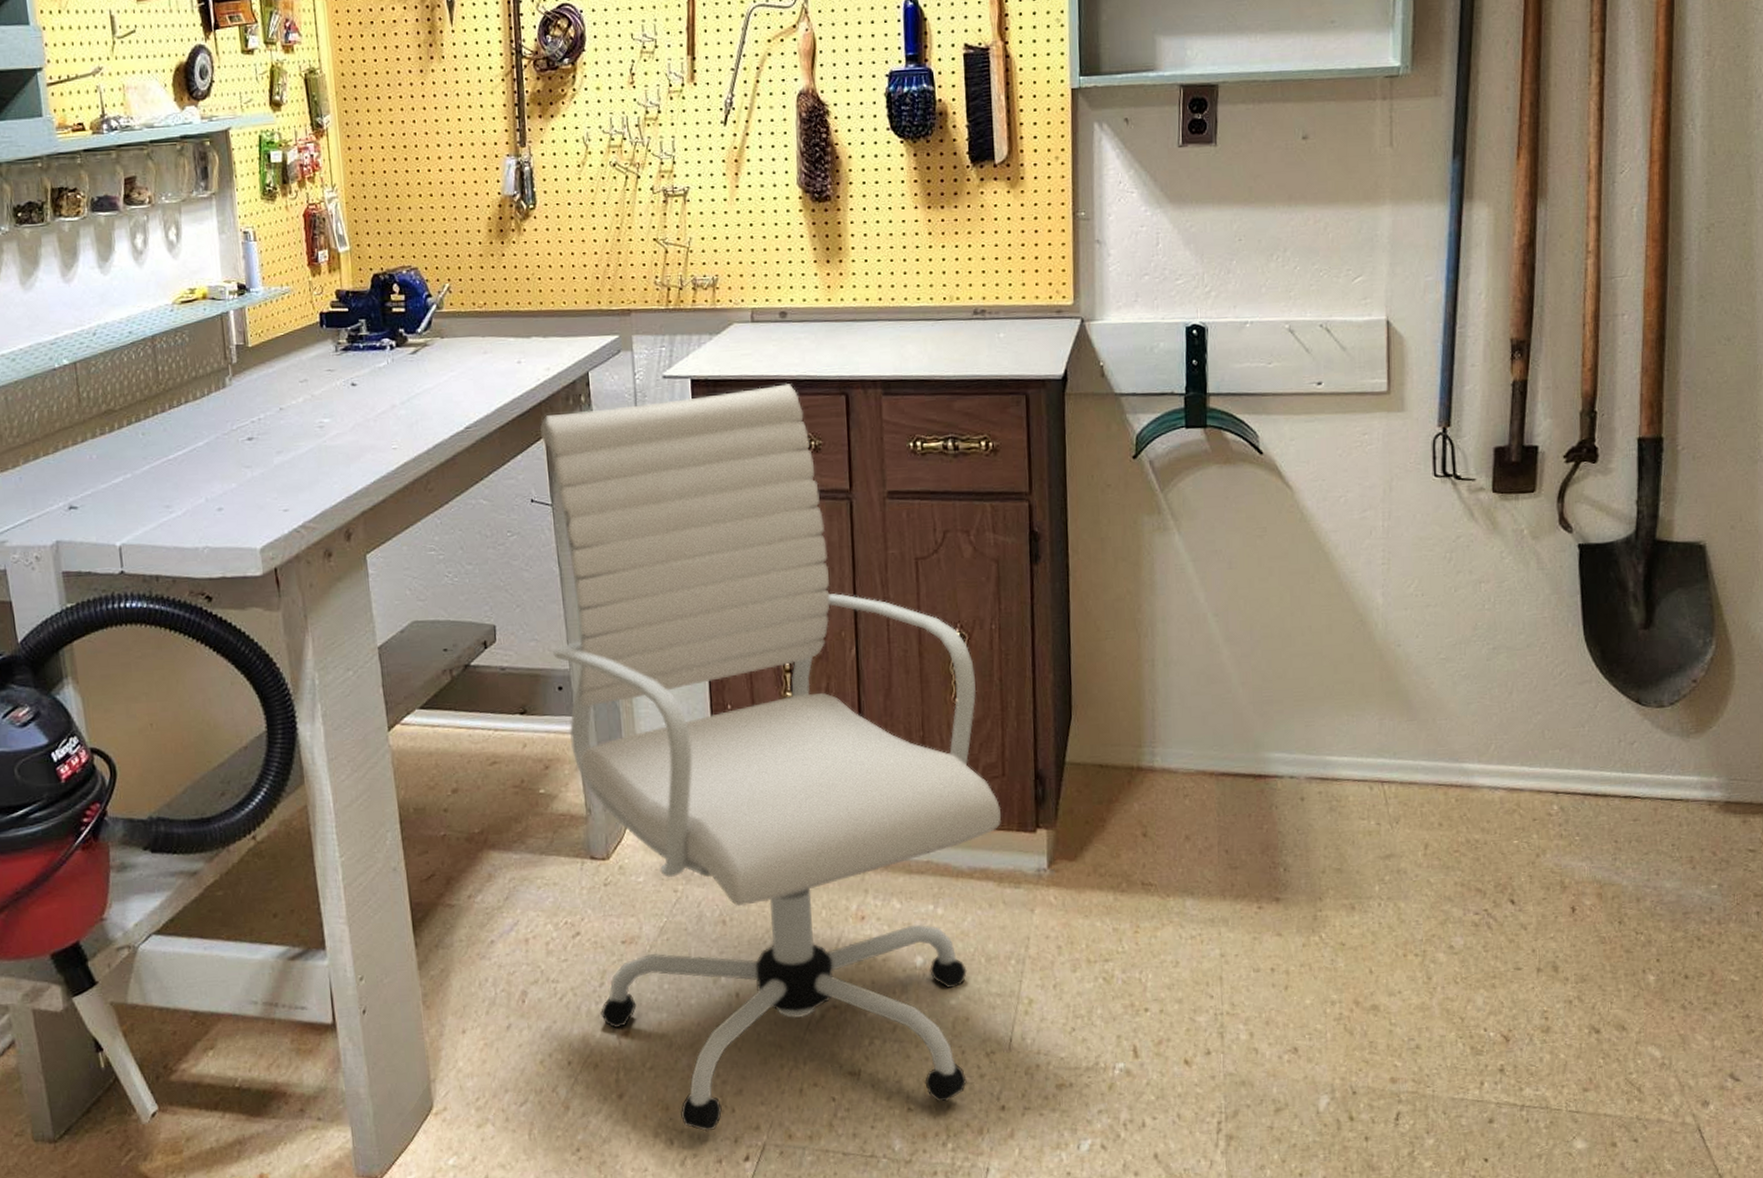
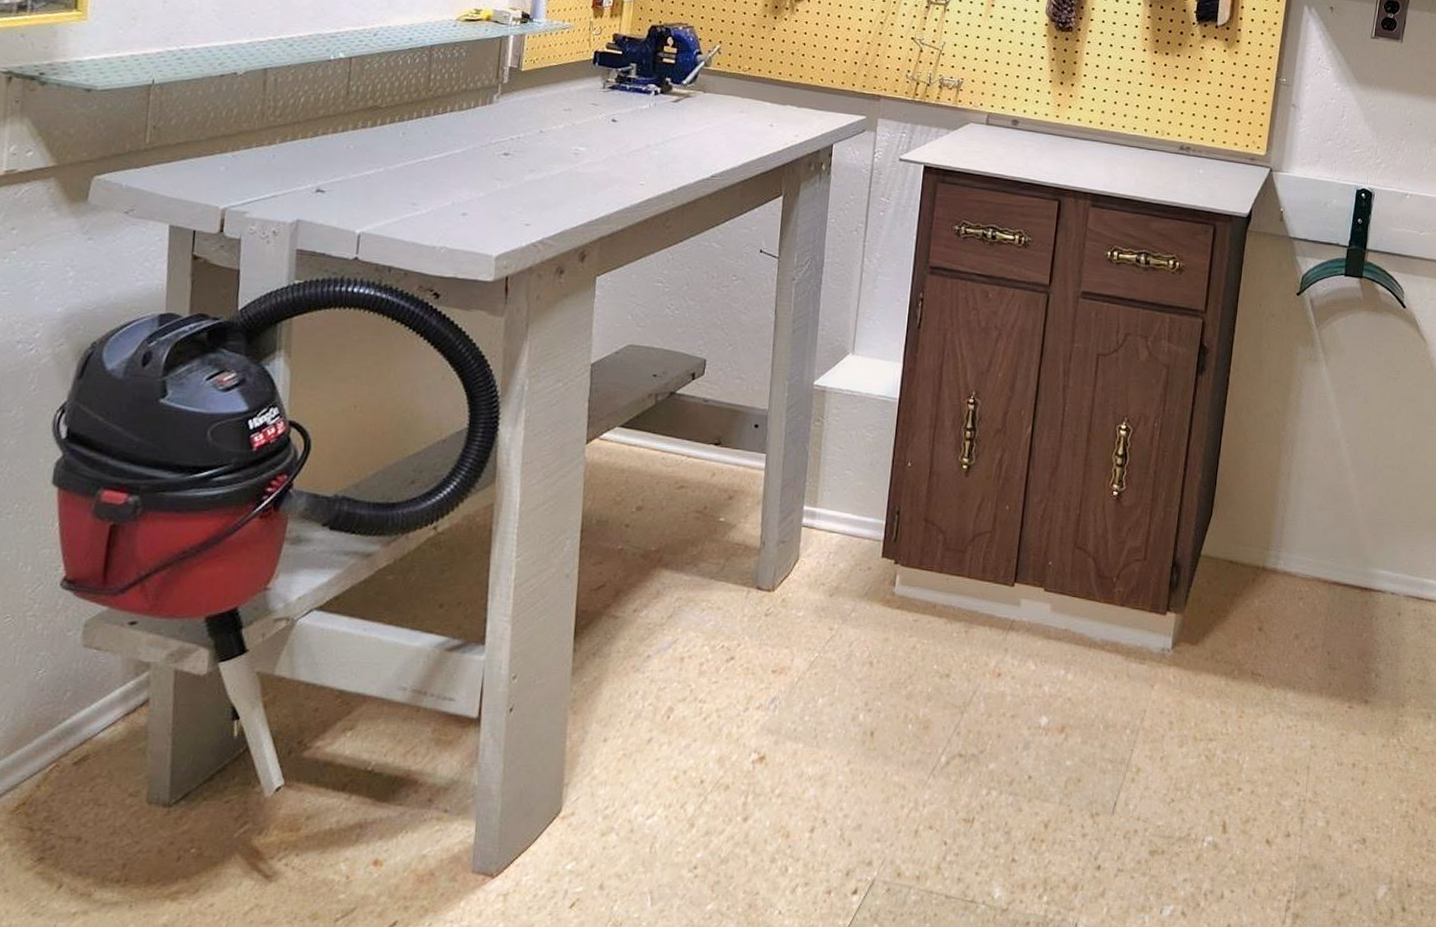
office chair: present [540,383,1002,1132] -> none [740,177,1139,862]

